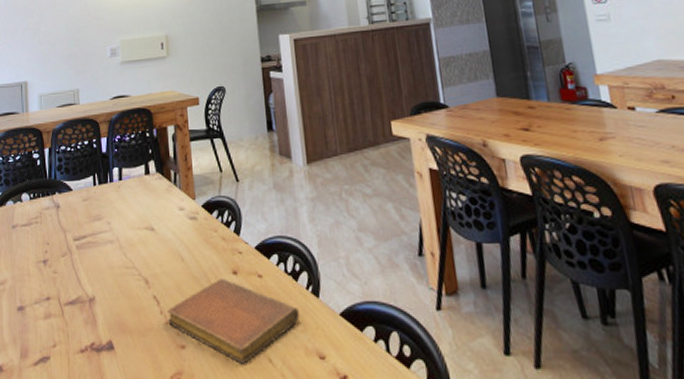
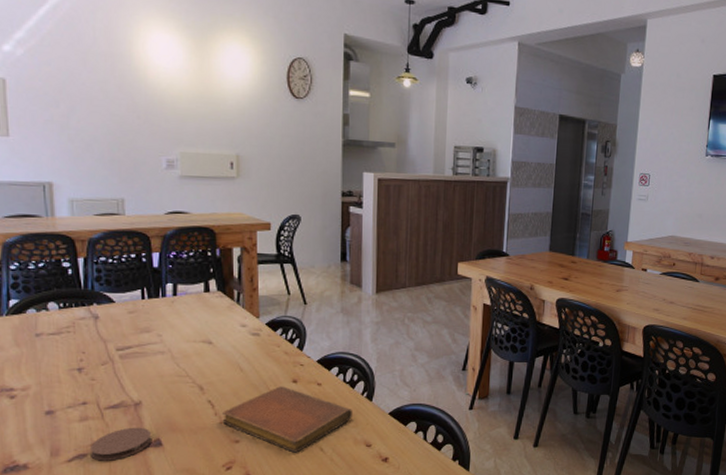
coaster: none [53,326,104,366] -> present [91,427,151,461]

